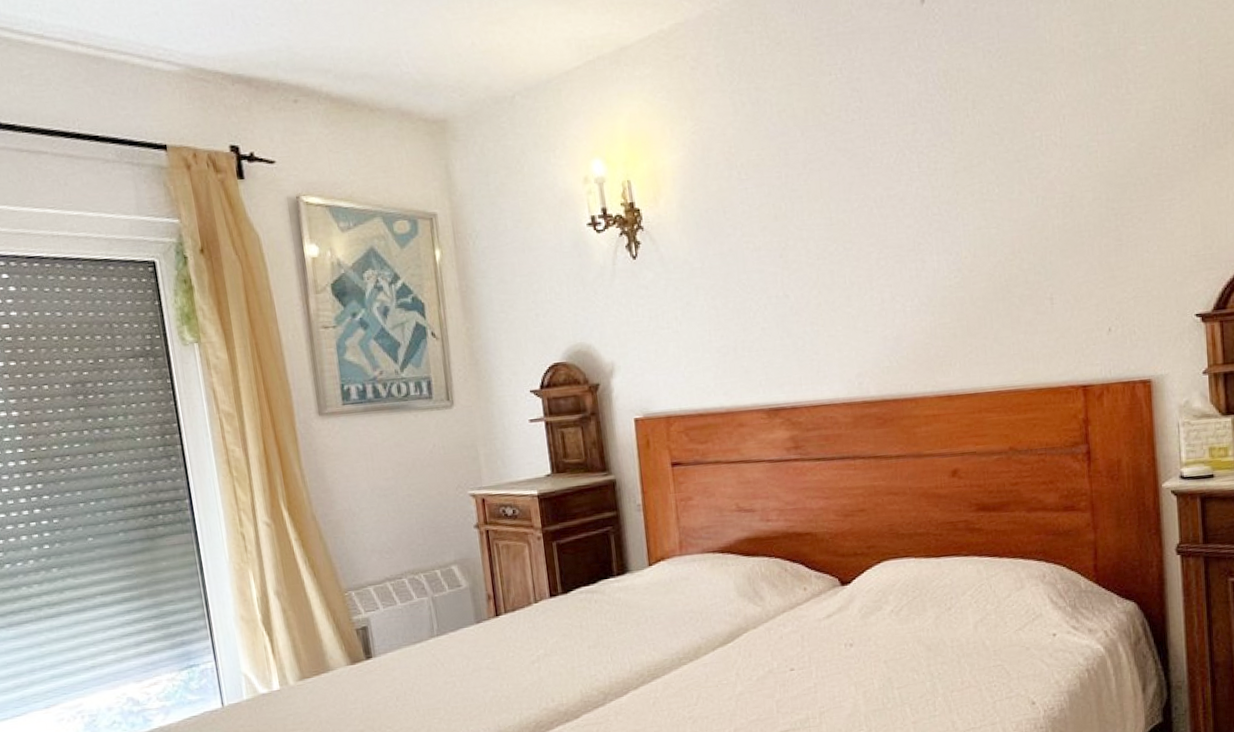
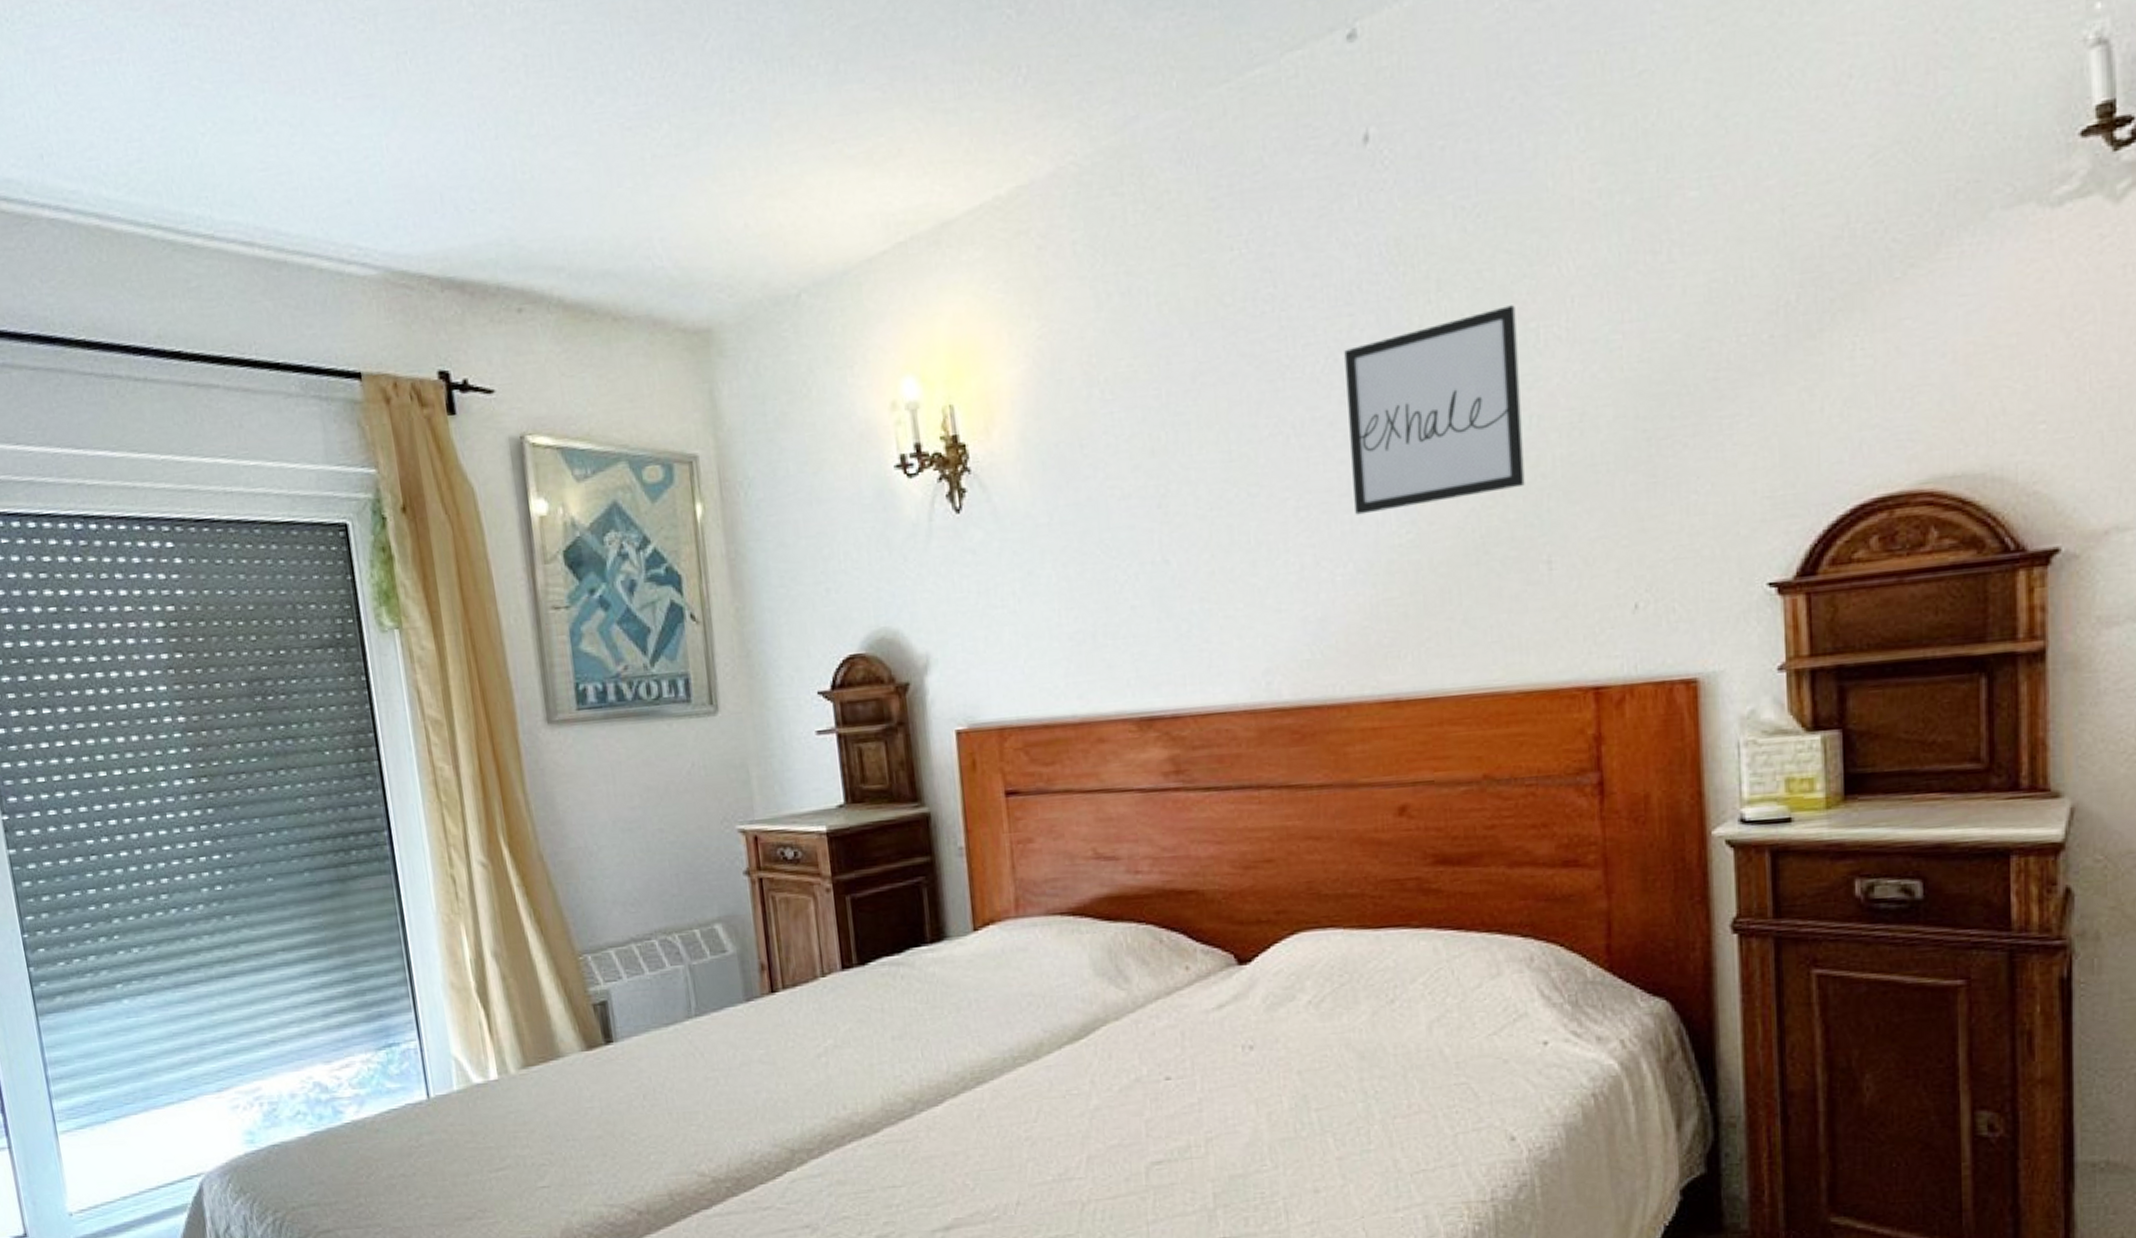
wall art: none [910,120,1034,264] -> present [1344,305,1525,515]

